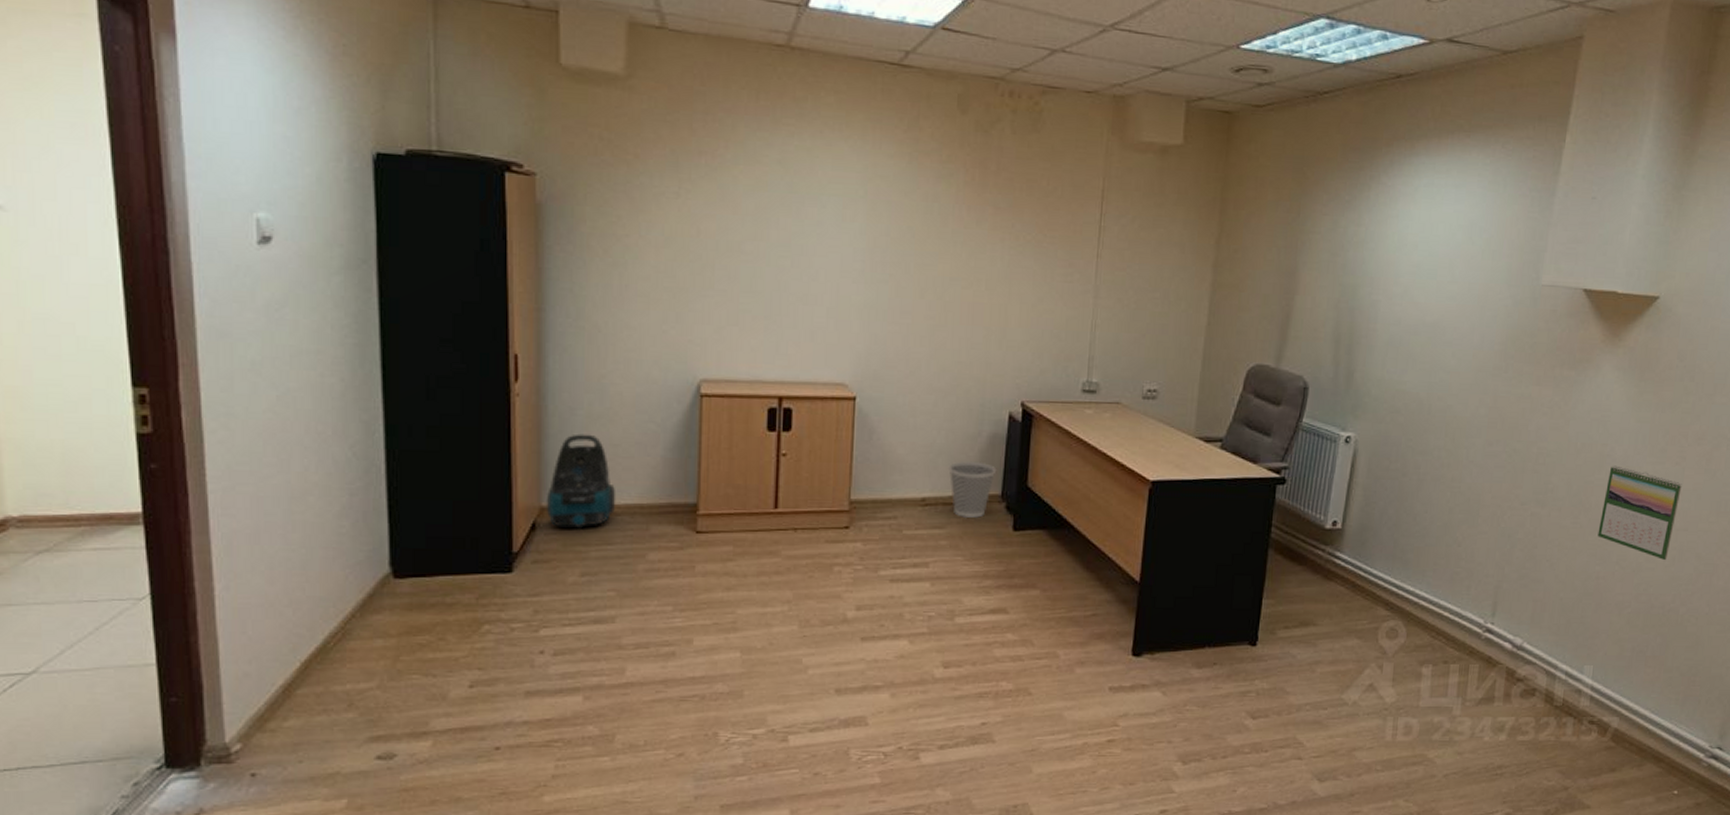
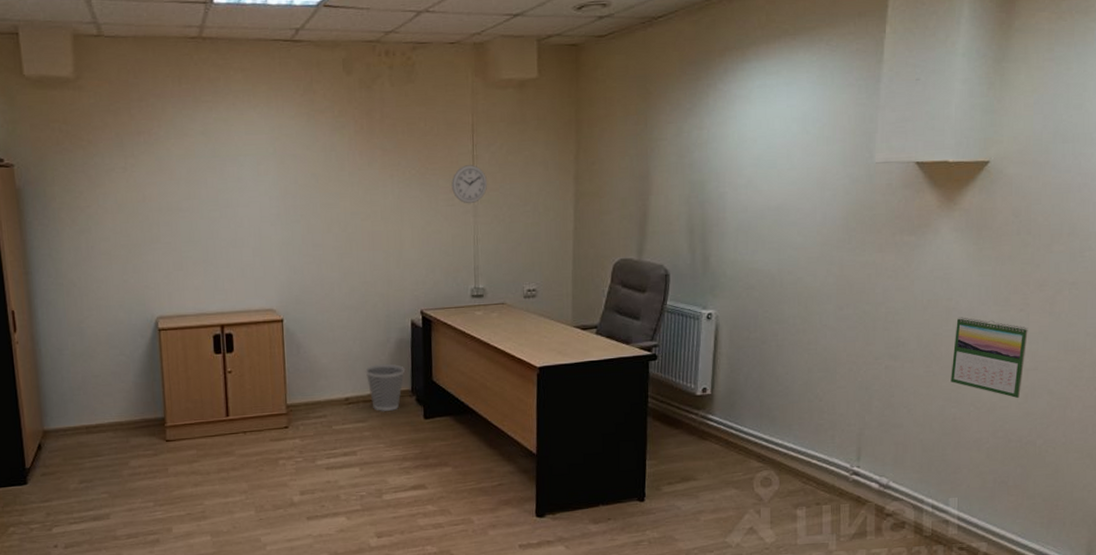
vacuum cleaner: present [546,434,616,529] -> none [47,369,101,446]
wall clock: none [1072,237,1114,283] -> present [451,165,488,204]

